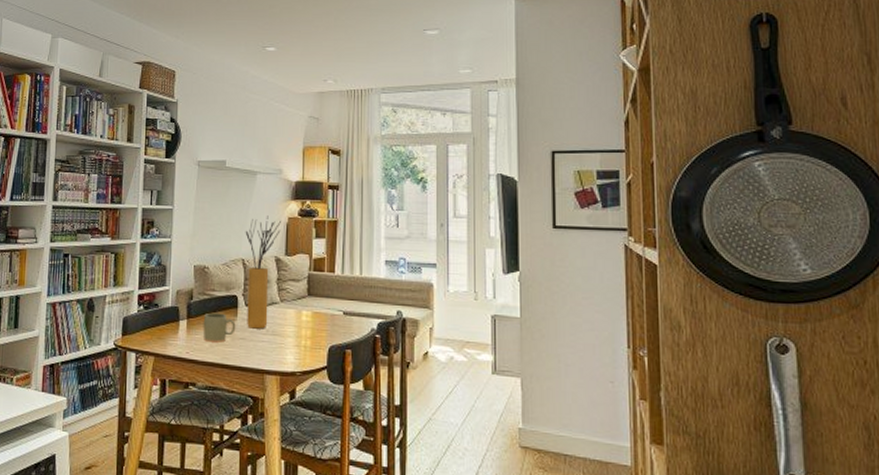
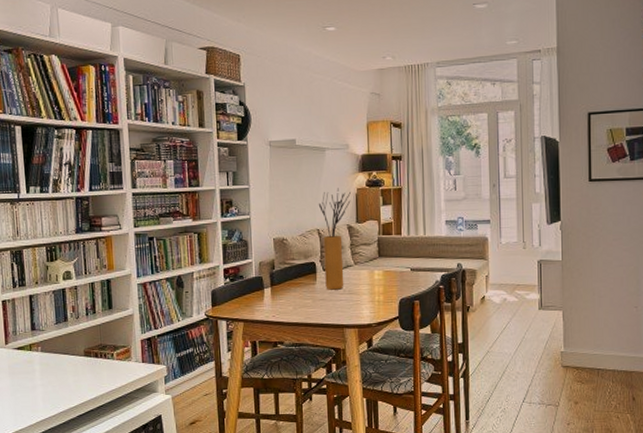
mug: present [203,312,236,343] -> none [285,279,316,305]

